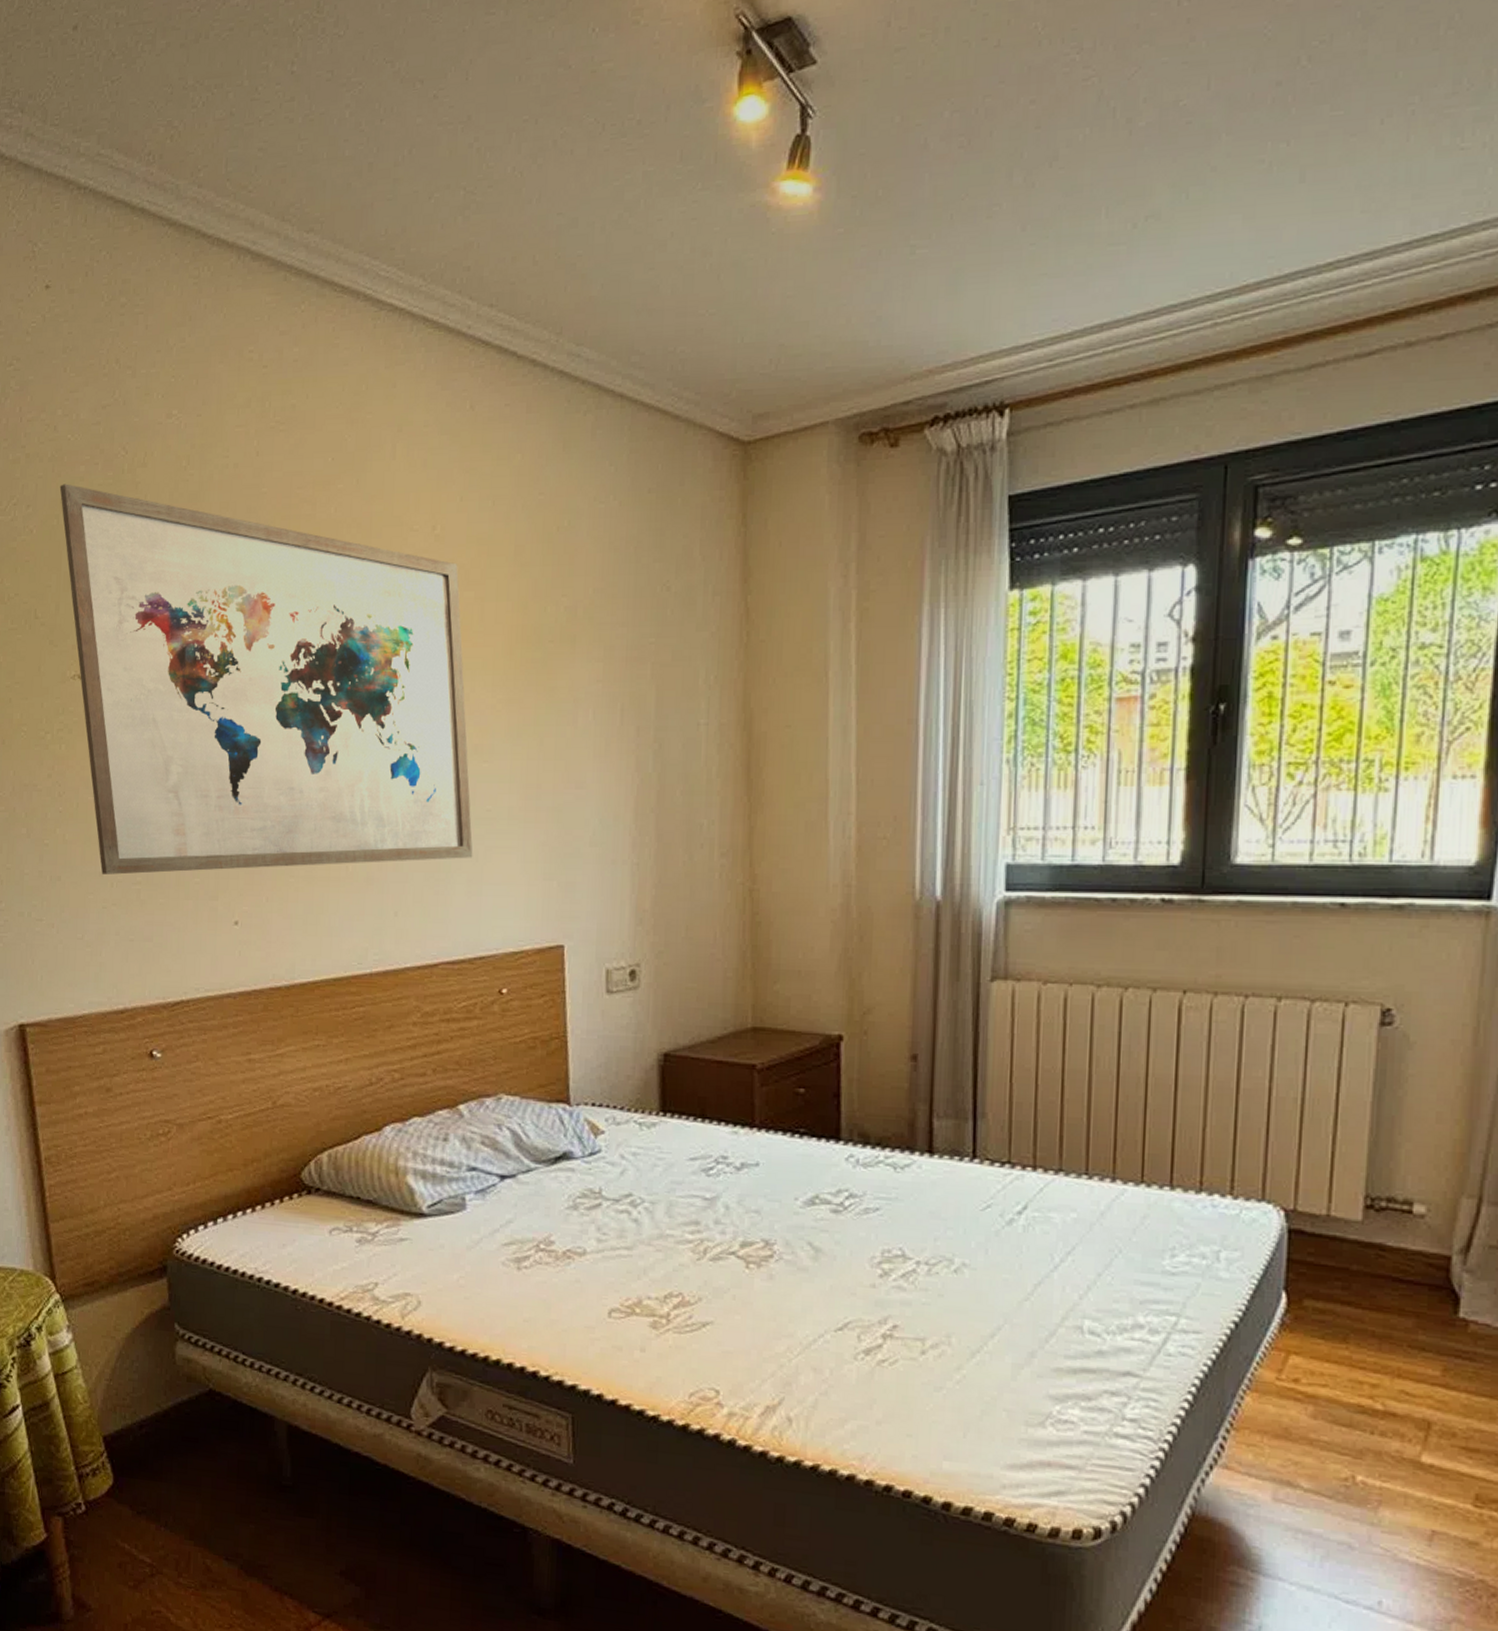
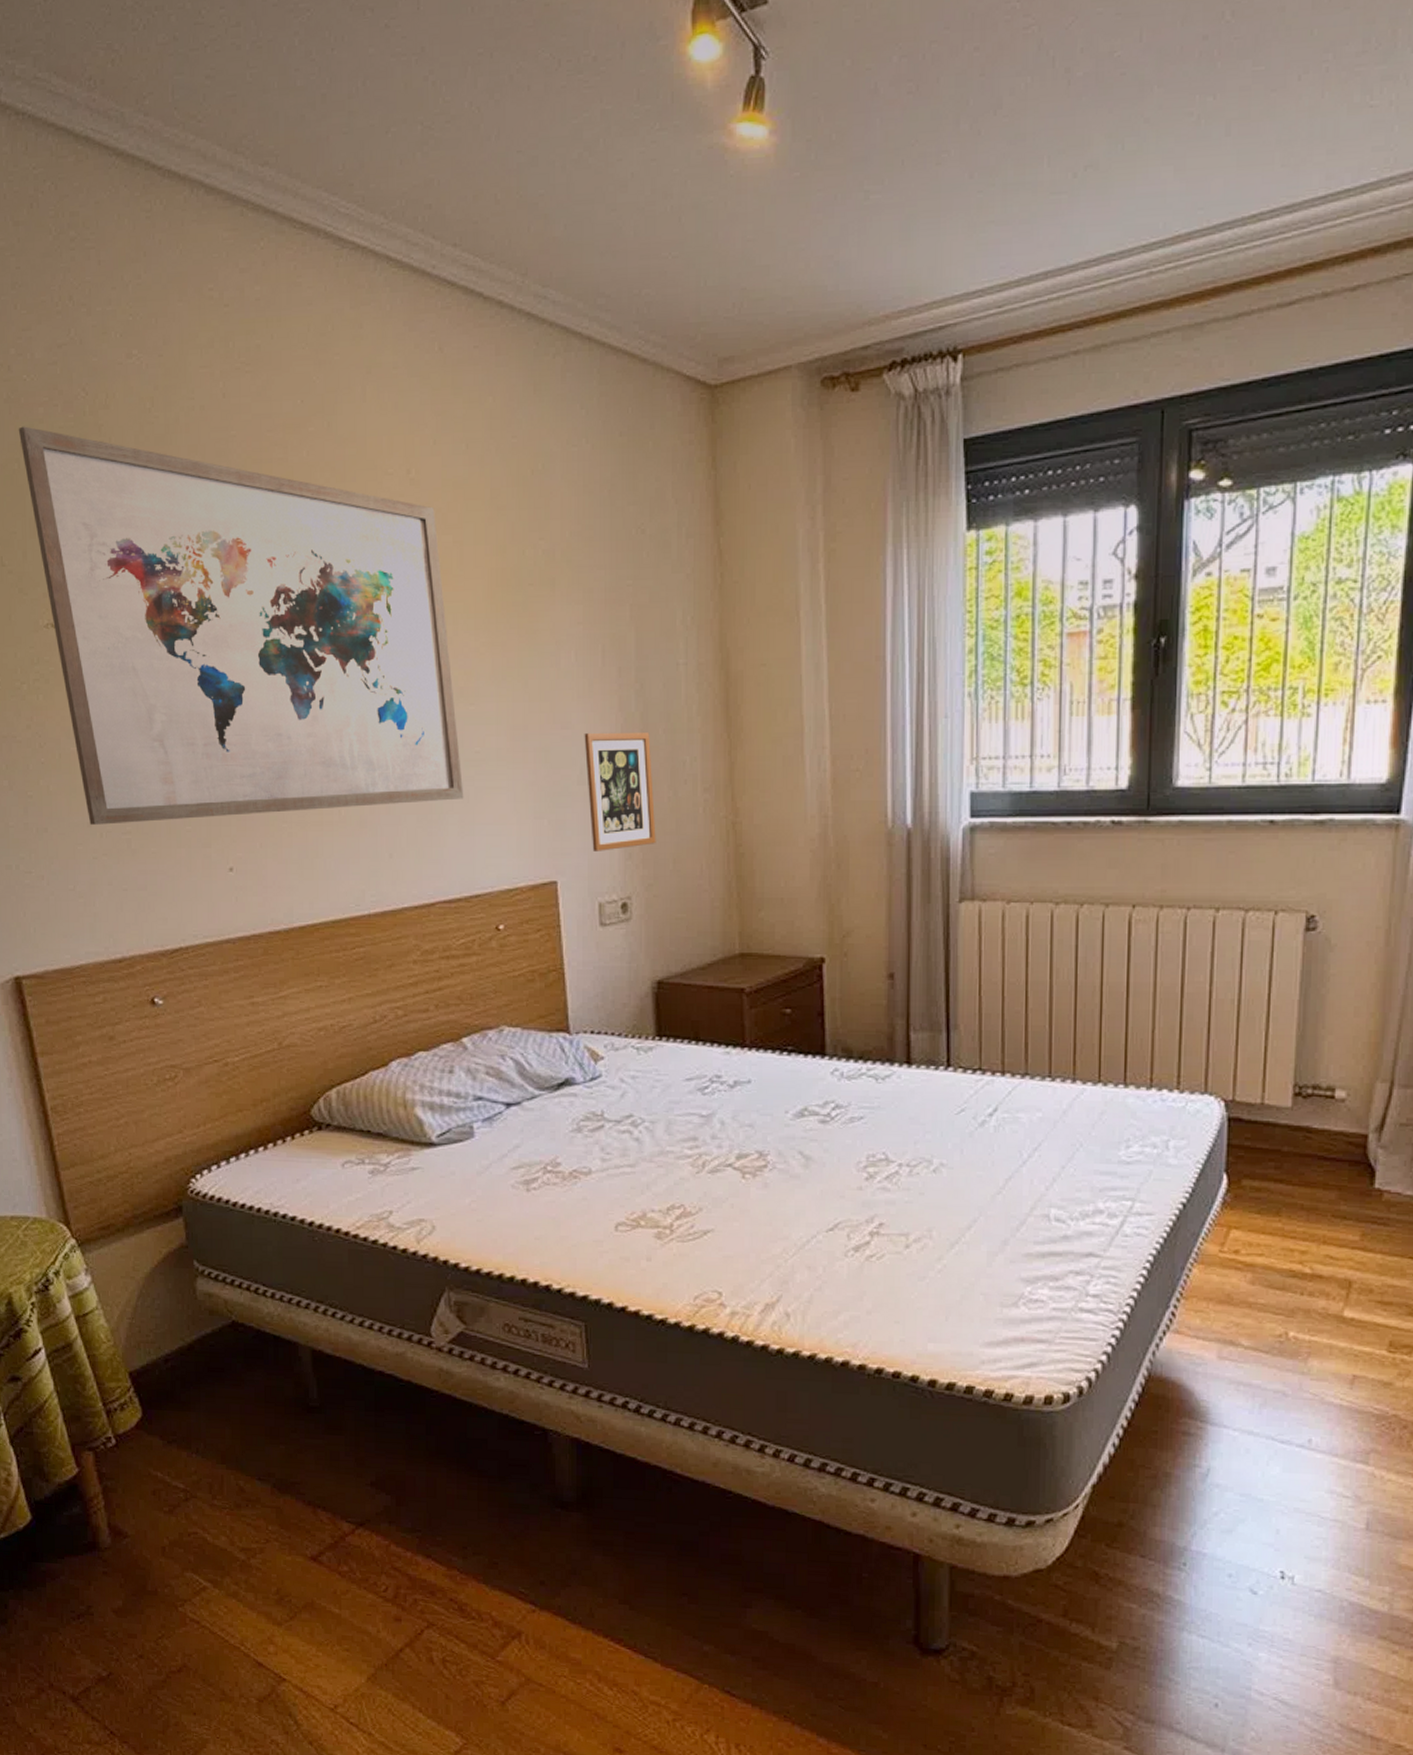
picture frame: none [598,792,669,916] -> present [584,732,656,851]

